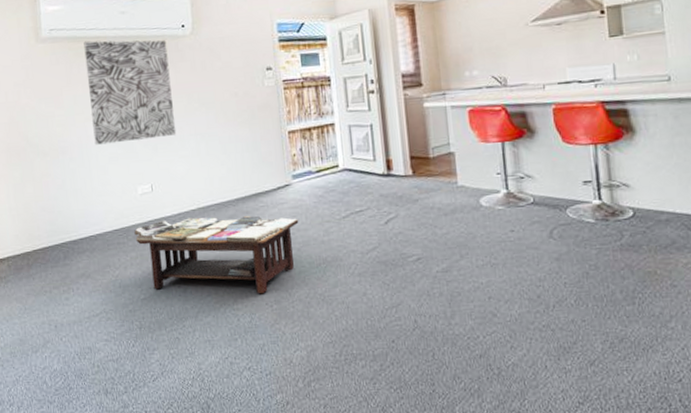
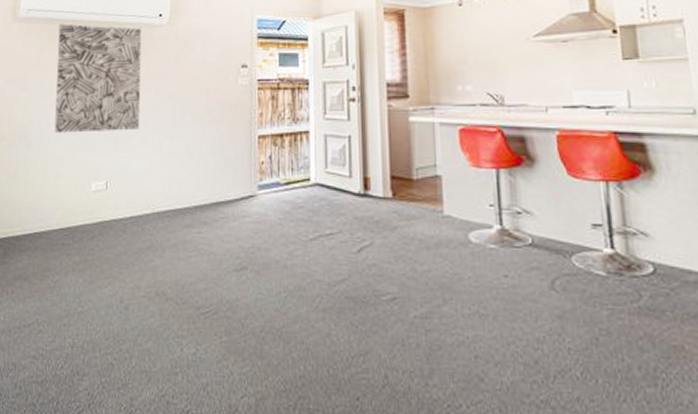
coffee table: present [134,216,299,294] -> none [81,223,261,322]

